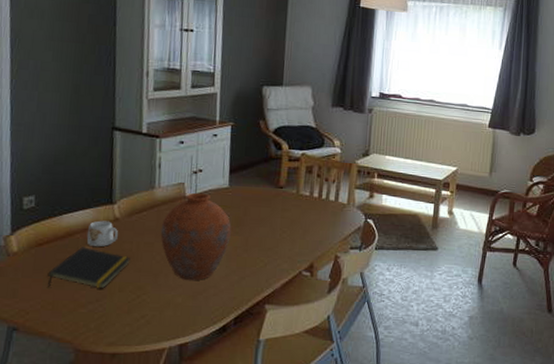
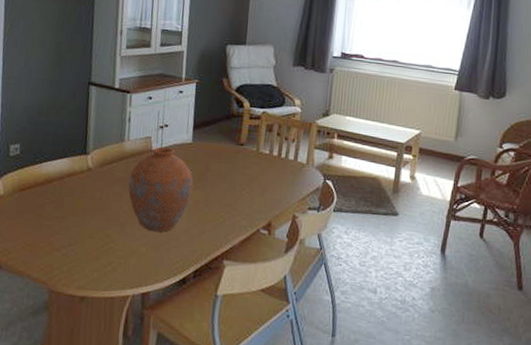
notepad: present [47,247,130,289] -> none [28,193,100,235]
mug: present [86,220,119,247] -> none [62,169,91,195]

